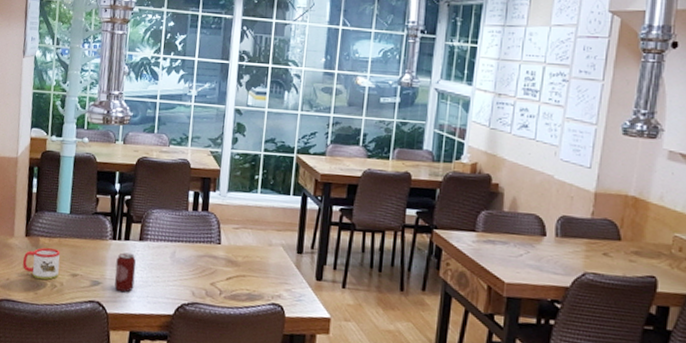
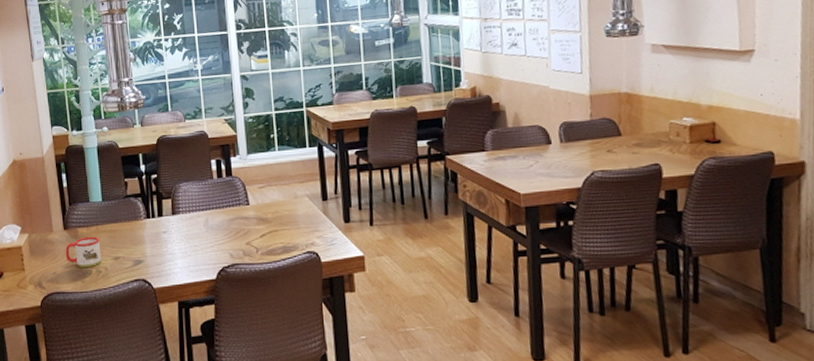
beverage can: present [114,252,136,293] -> none [154,228,175,267]

